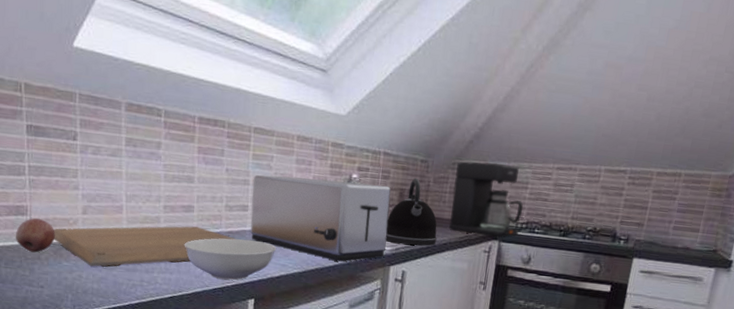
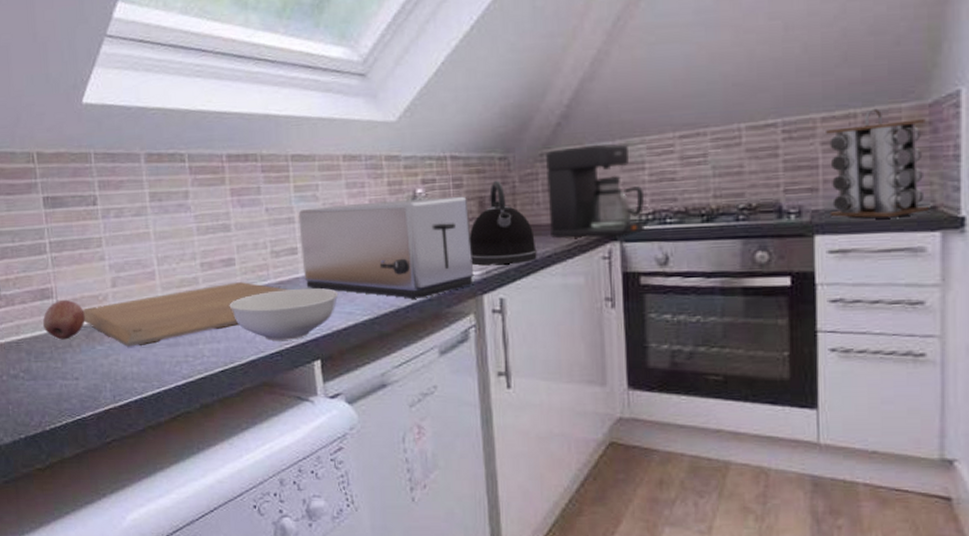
spice rack: none [646,172,725,255] -> present [826,108,929,219]

